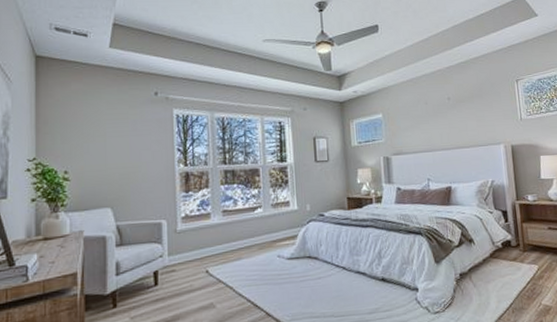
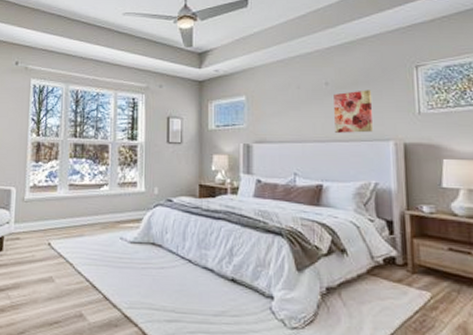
wall art: none [455,102,488,141] -> present [334,90,374,133]

